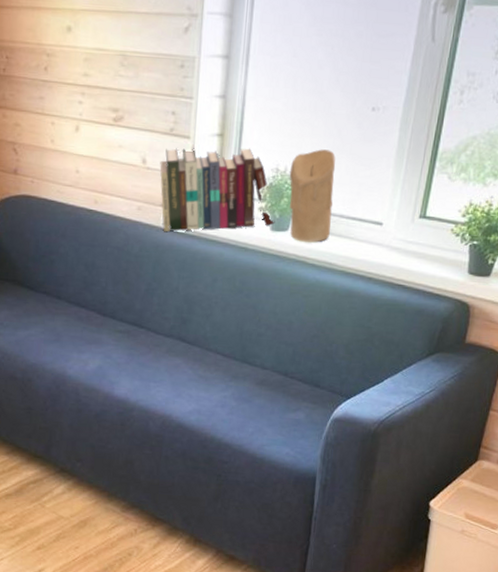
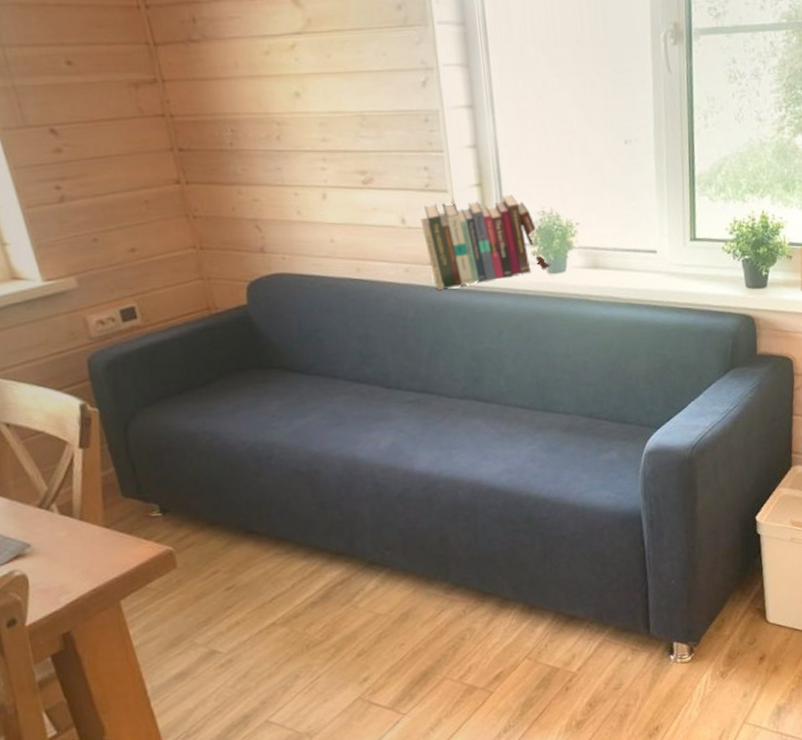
candle: present [289,149,336,243] -> none [556,186,608,281]

